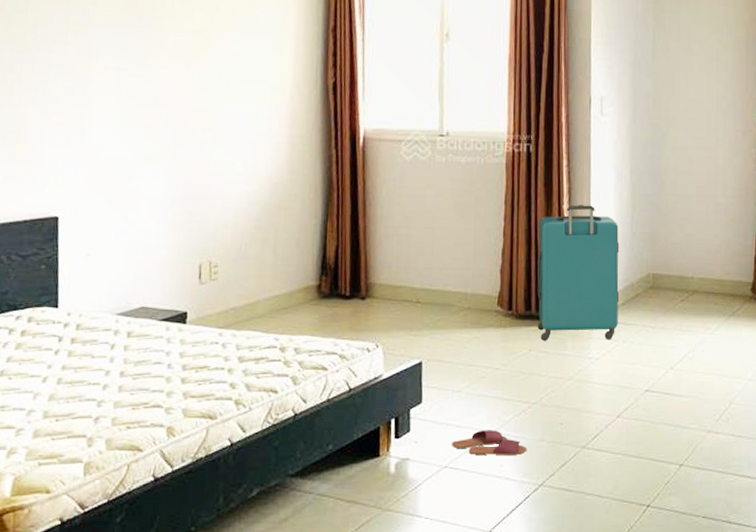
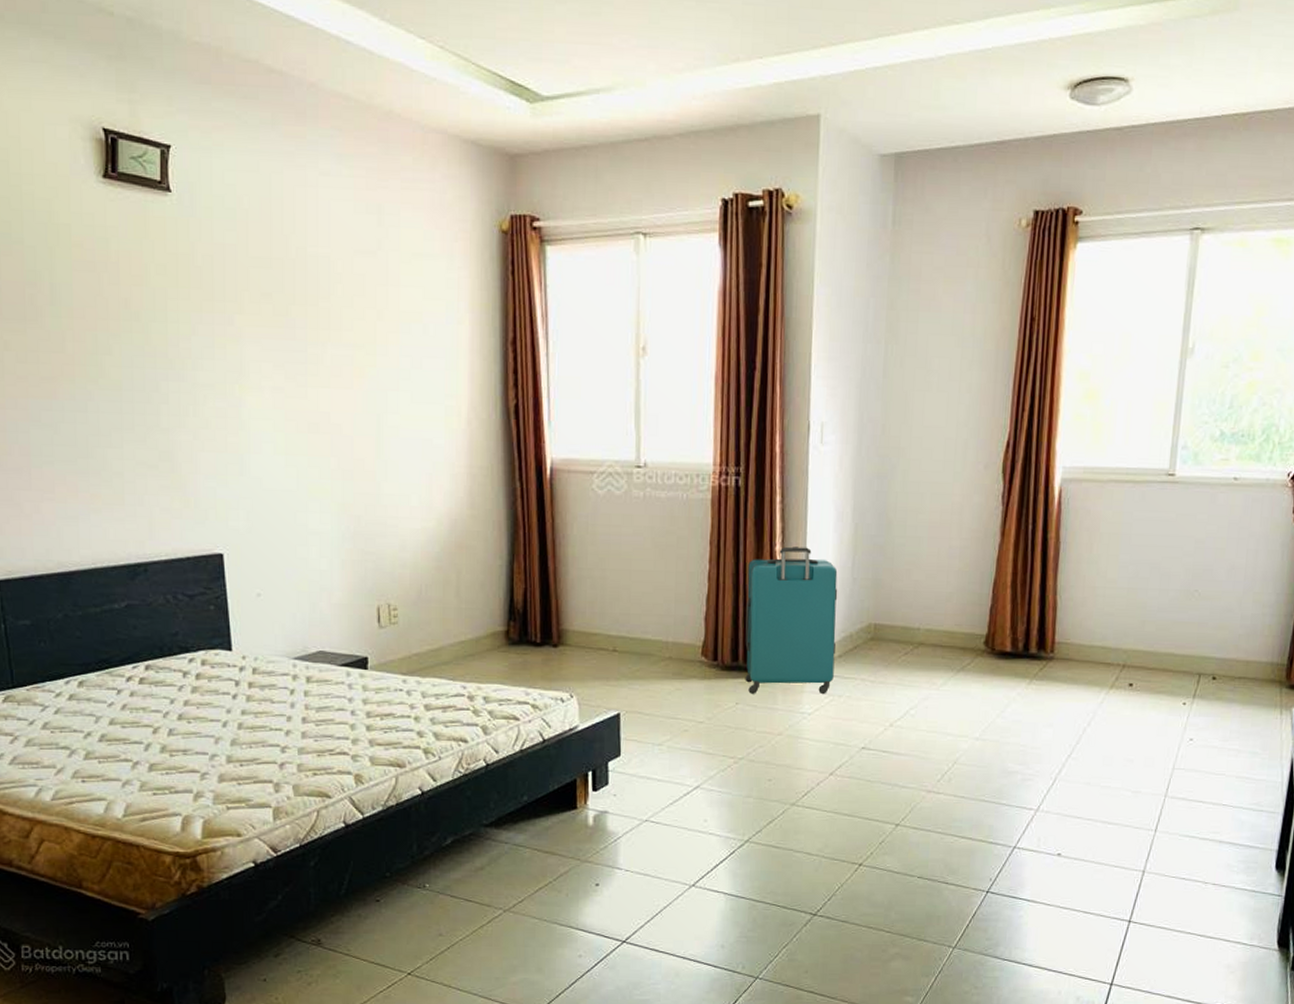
slippers: present [452,430,527,455] -> none [653,784,733,810]

